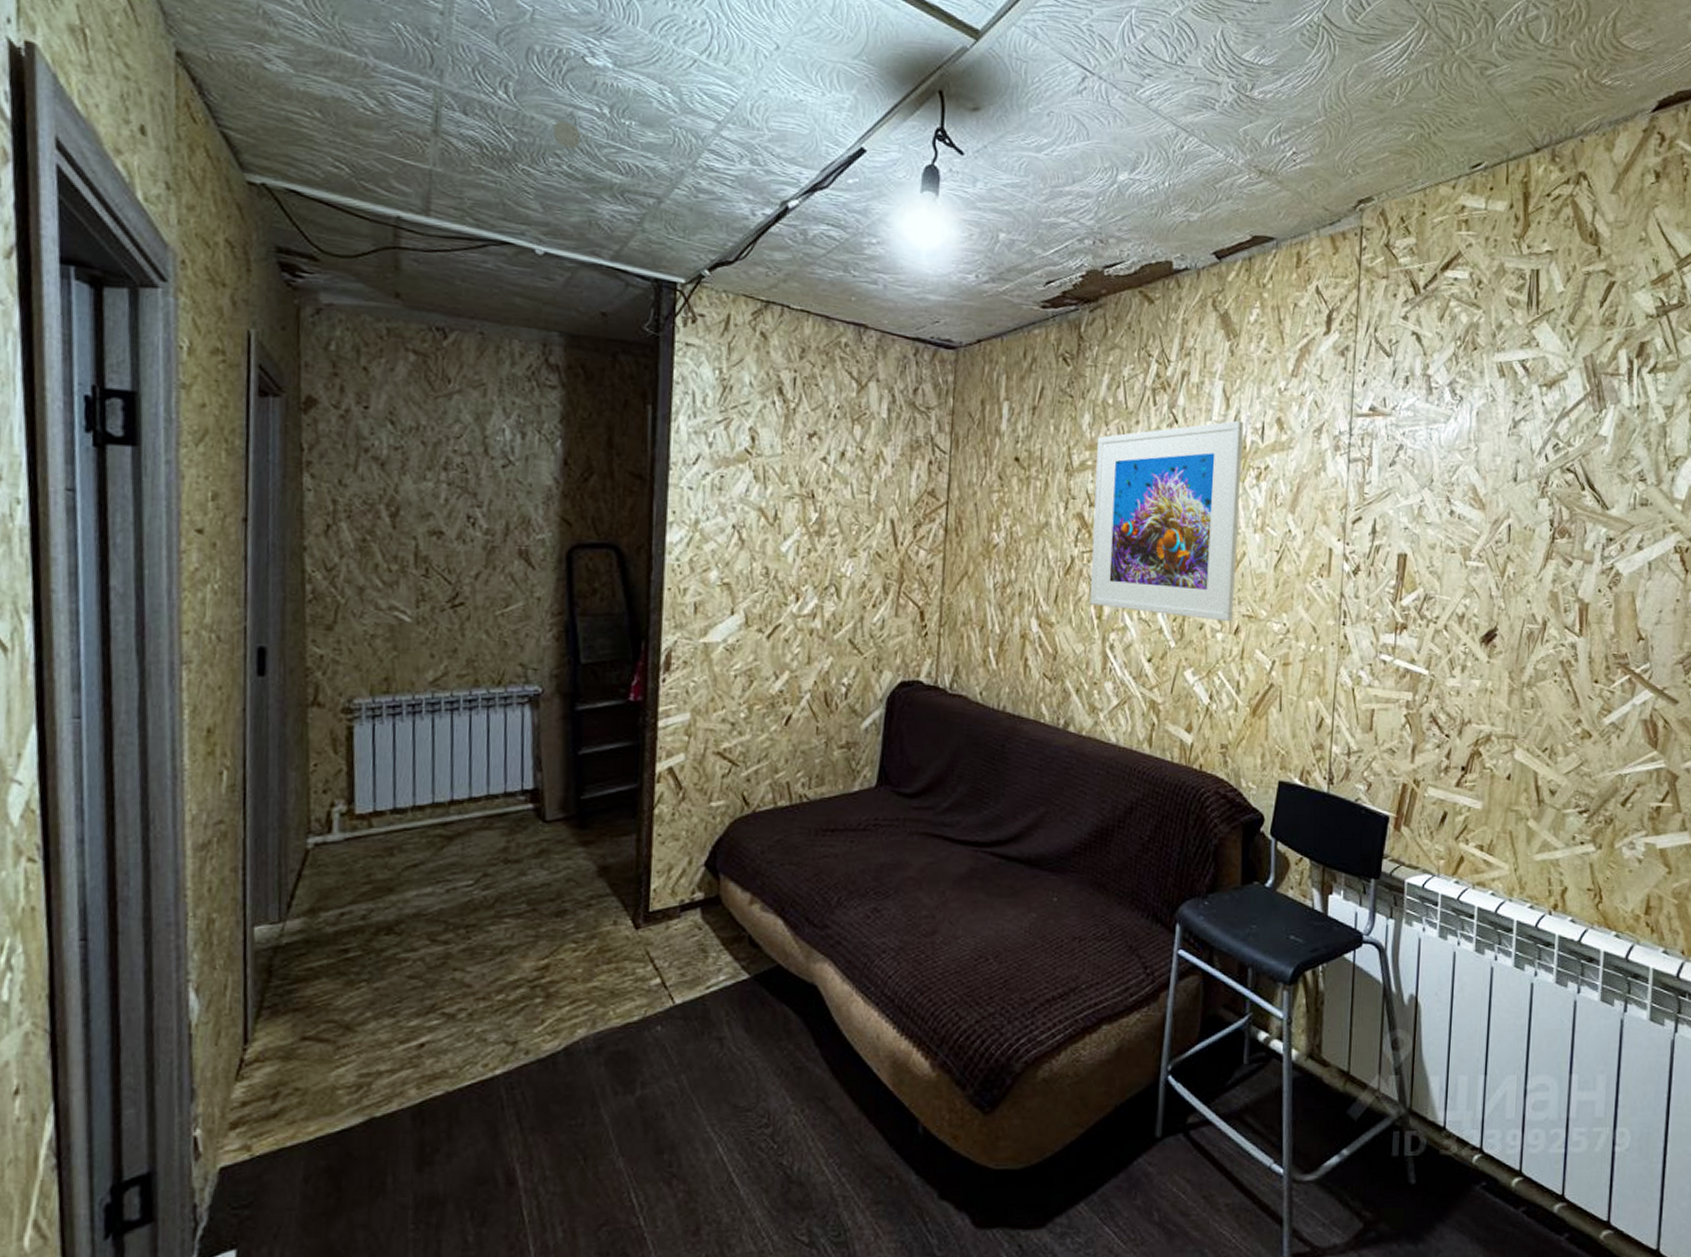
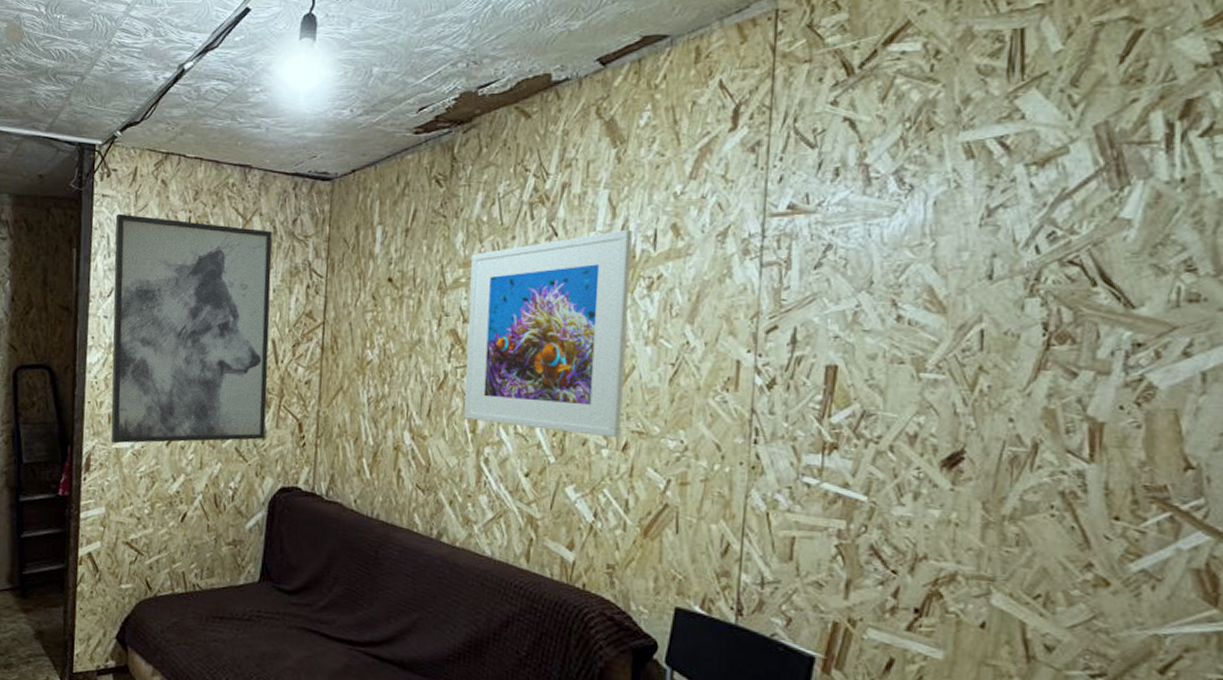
wall art: none [697,366,891,638] -> present [110,213,272,444]

